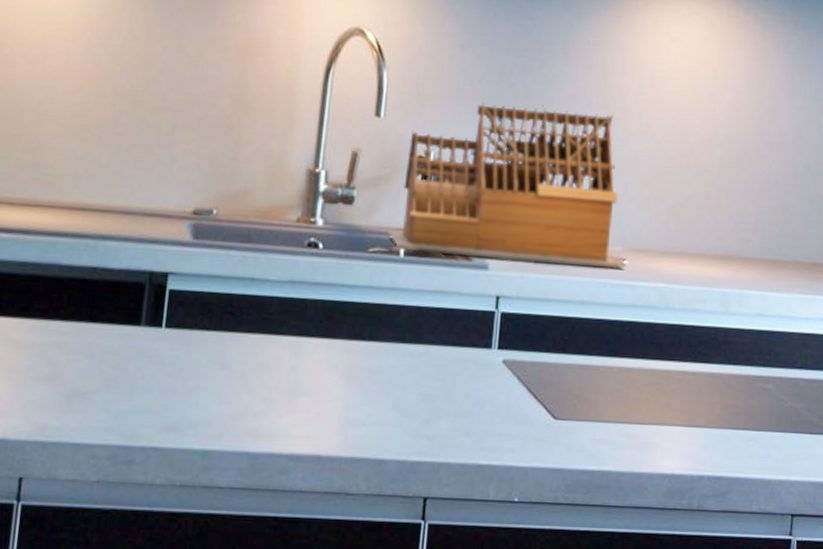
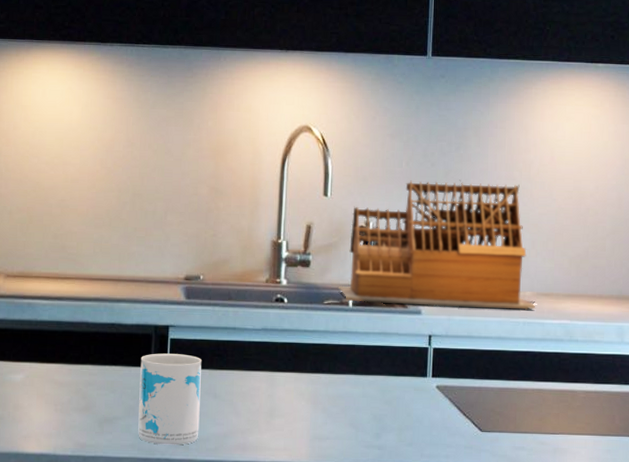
mug: none [118,308,208,430] -> present [138,353,202,445]

